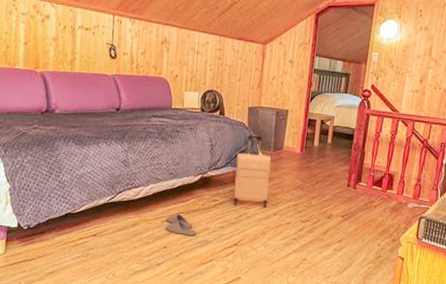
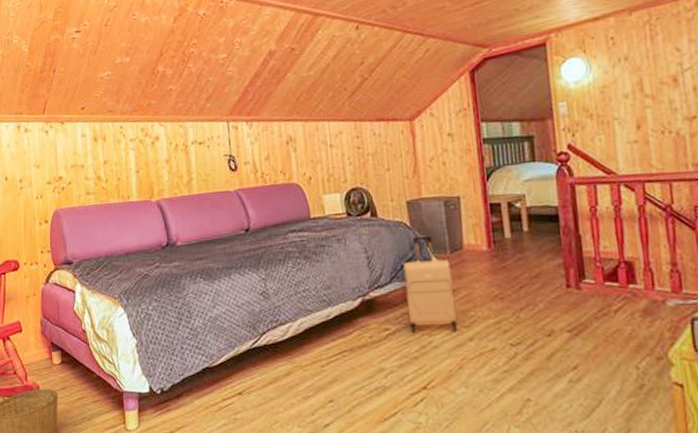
slippers: present [165,214,197,237] -> none [326,353,369,382]

